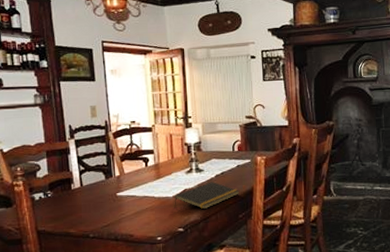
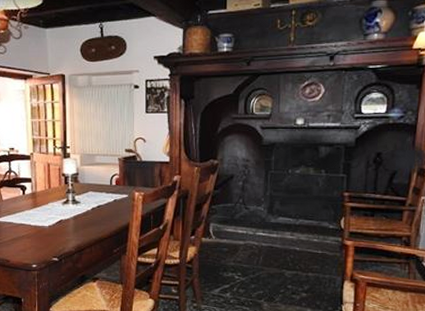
notepad: present [174,182,240,210] -> none [49,214,115,242]

